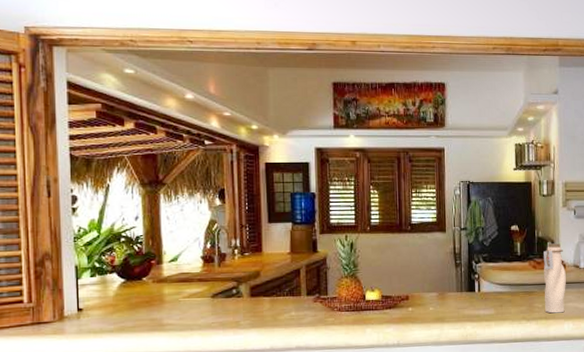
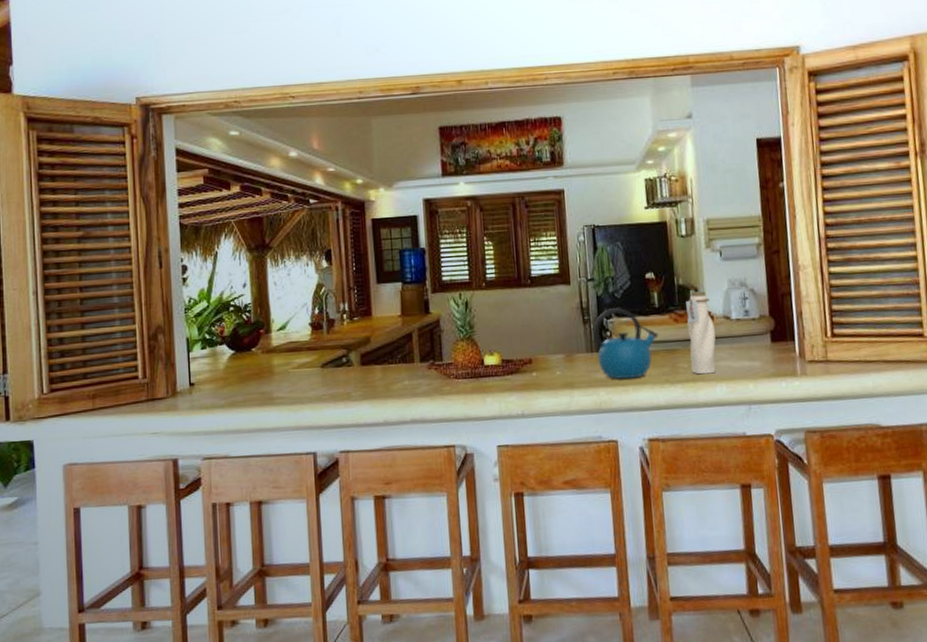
kettle: none [463,254,519,316] -> present [593,308,659,379]

